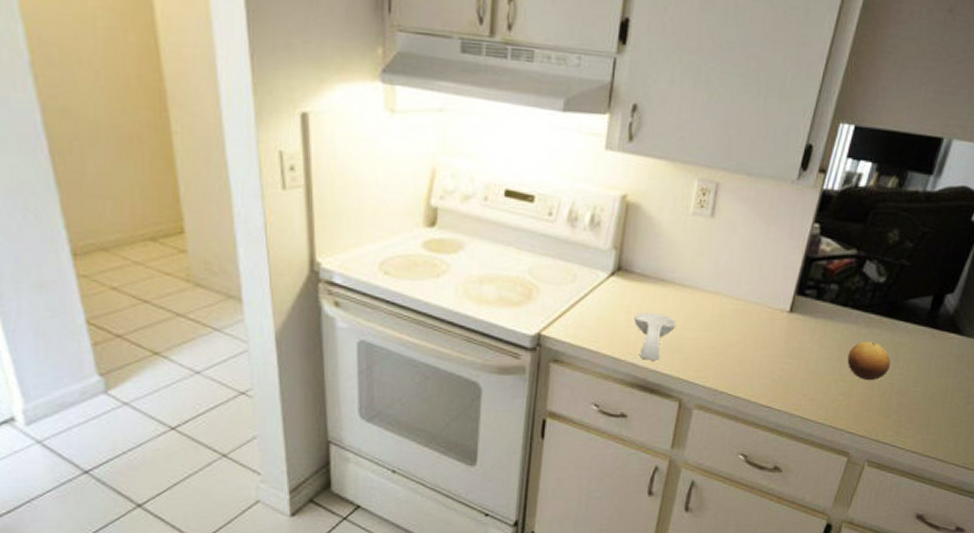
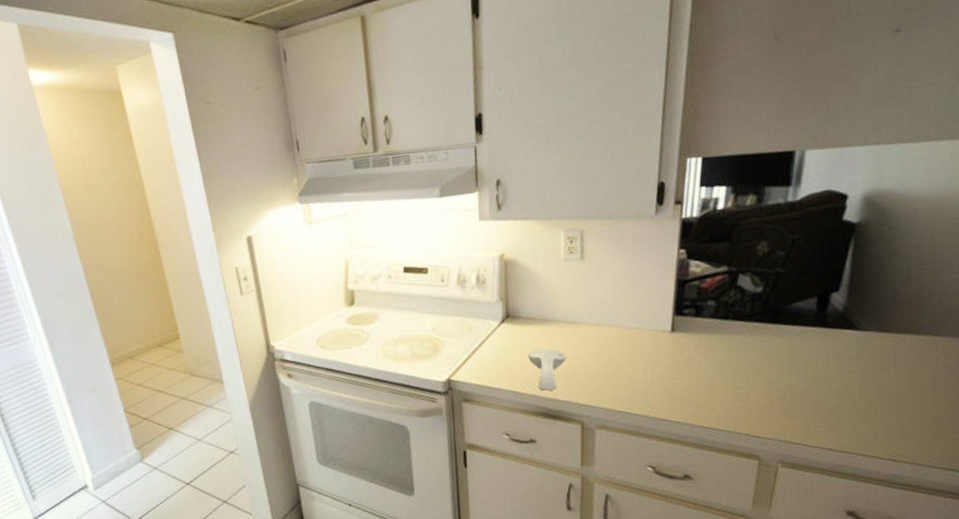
fruit: present [847,341,891,381] -> none [738,348,785,386]

